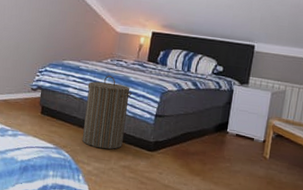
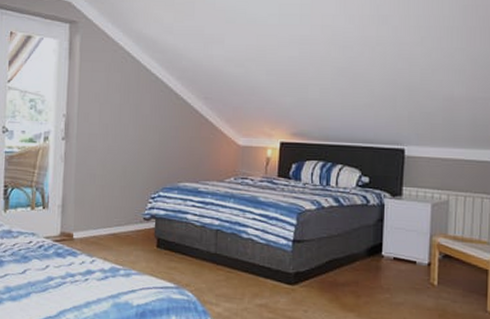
laundry hamper: present [81,76,132,150] -> none [207,197,263,286]

